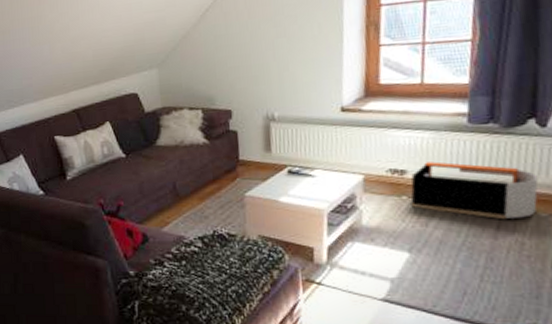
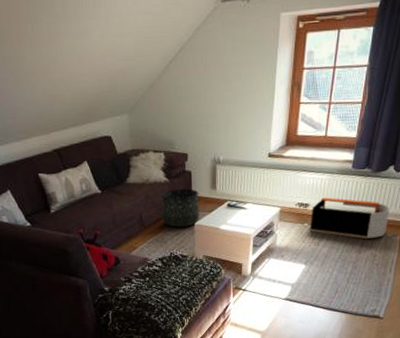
basket: none [199,151,251,199] -> present [161,188,200,228]

